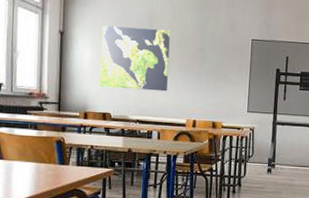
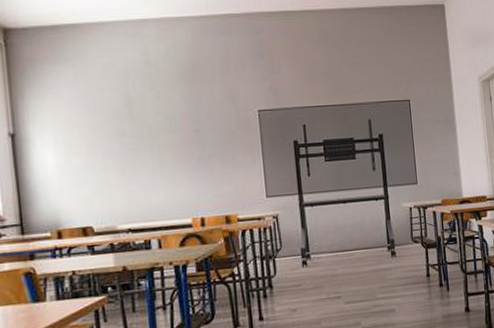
world map: present [99,25,170,92] -> none [66,113,162,196]

